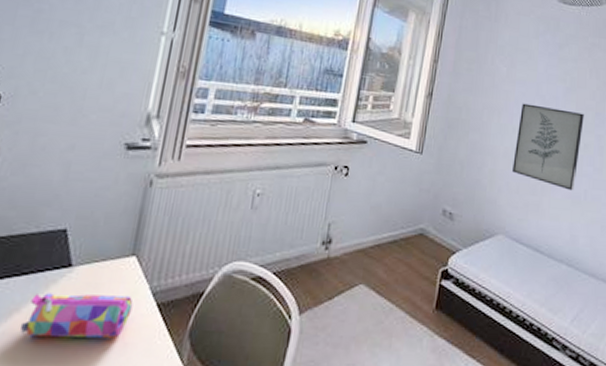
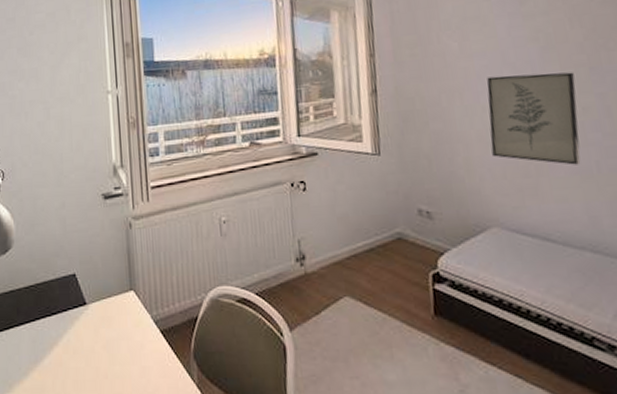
pencil case: present [20,293,133,338] -> none [61,325,142,365]

